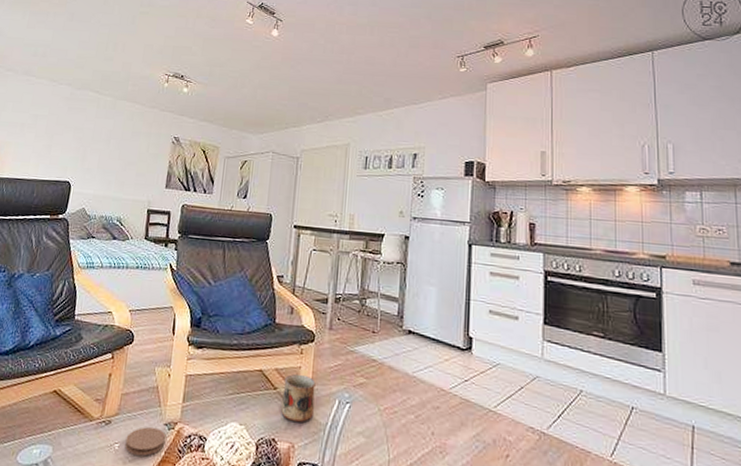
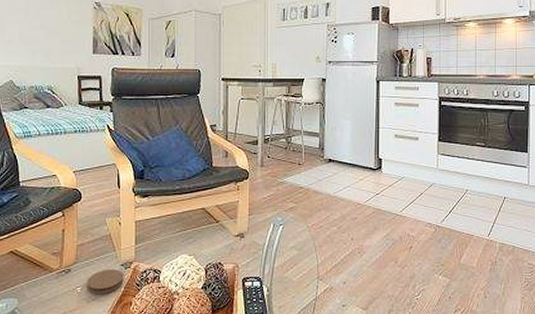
mug: present [281,374,316,422] -> none [225,207,252,246]

